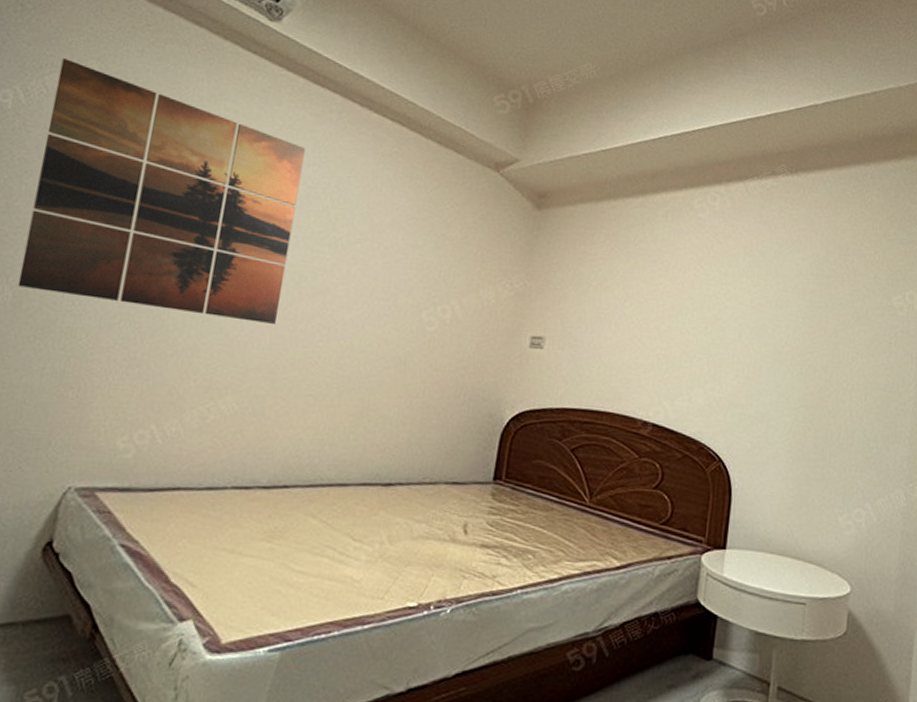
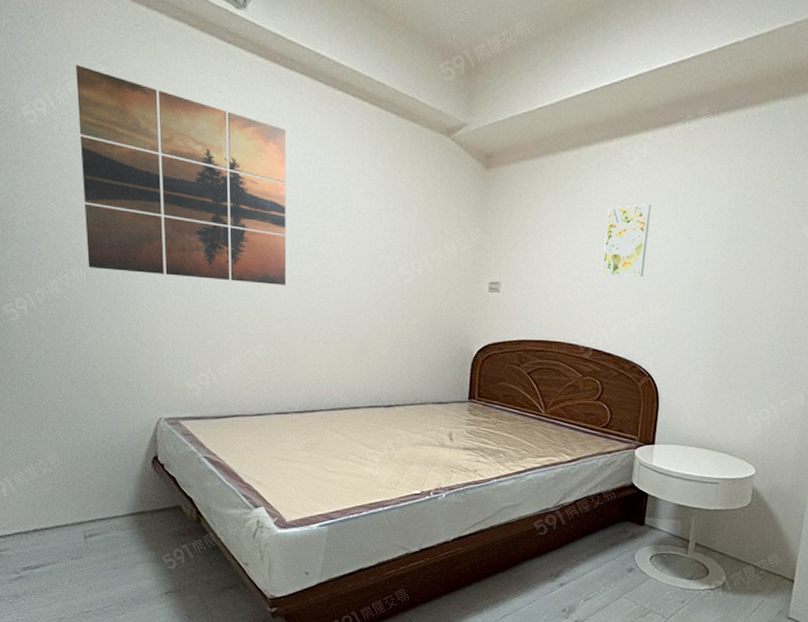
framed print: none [665,260,724,341] -> present [601,204,651,277]

